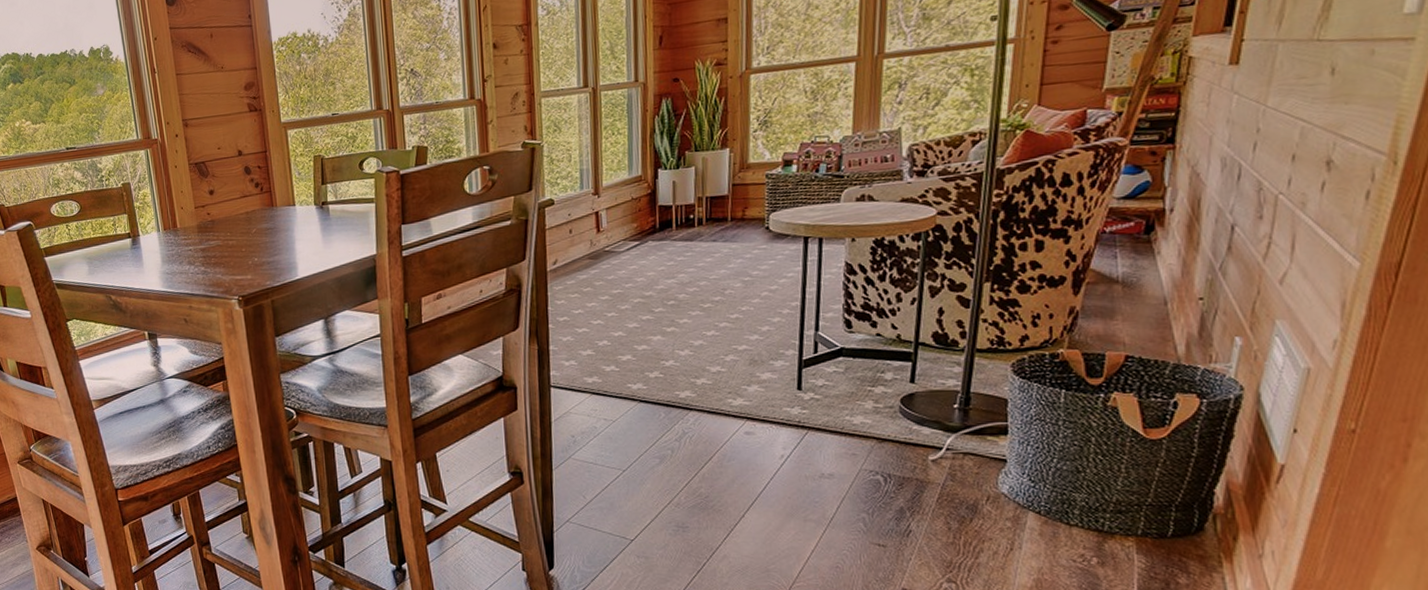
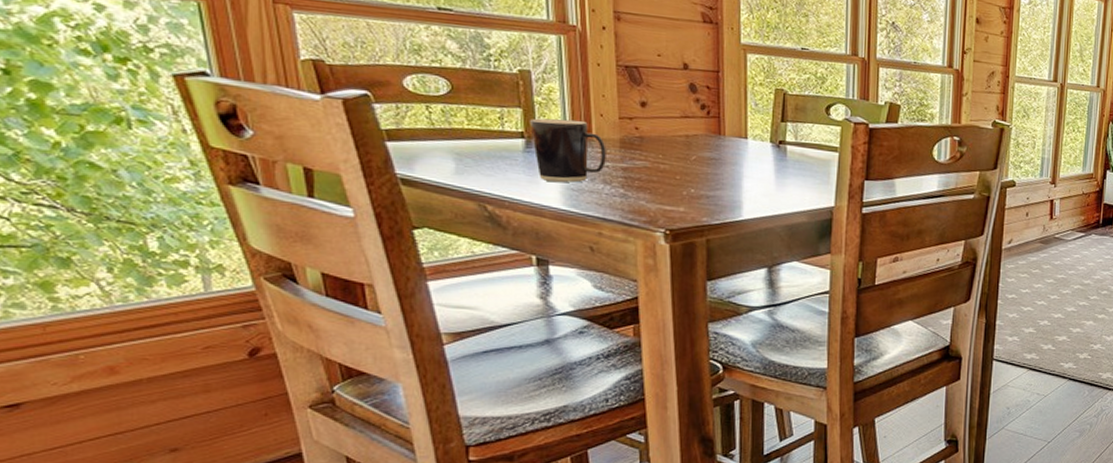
mug: none [132,215,189,269] -> present [529,118,606,183]

